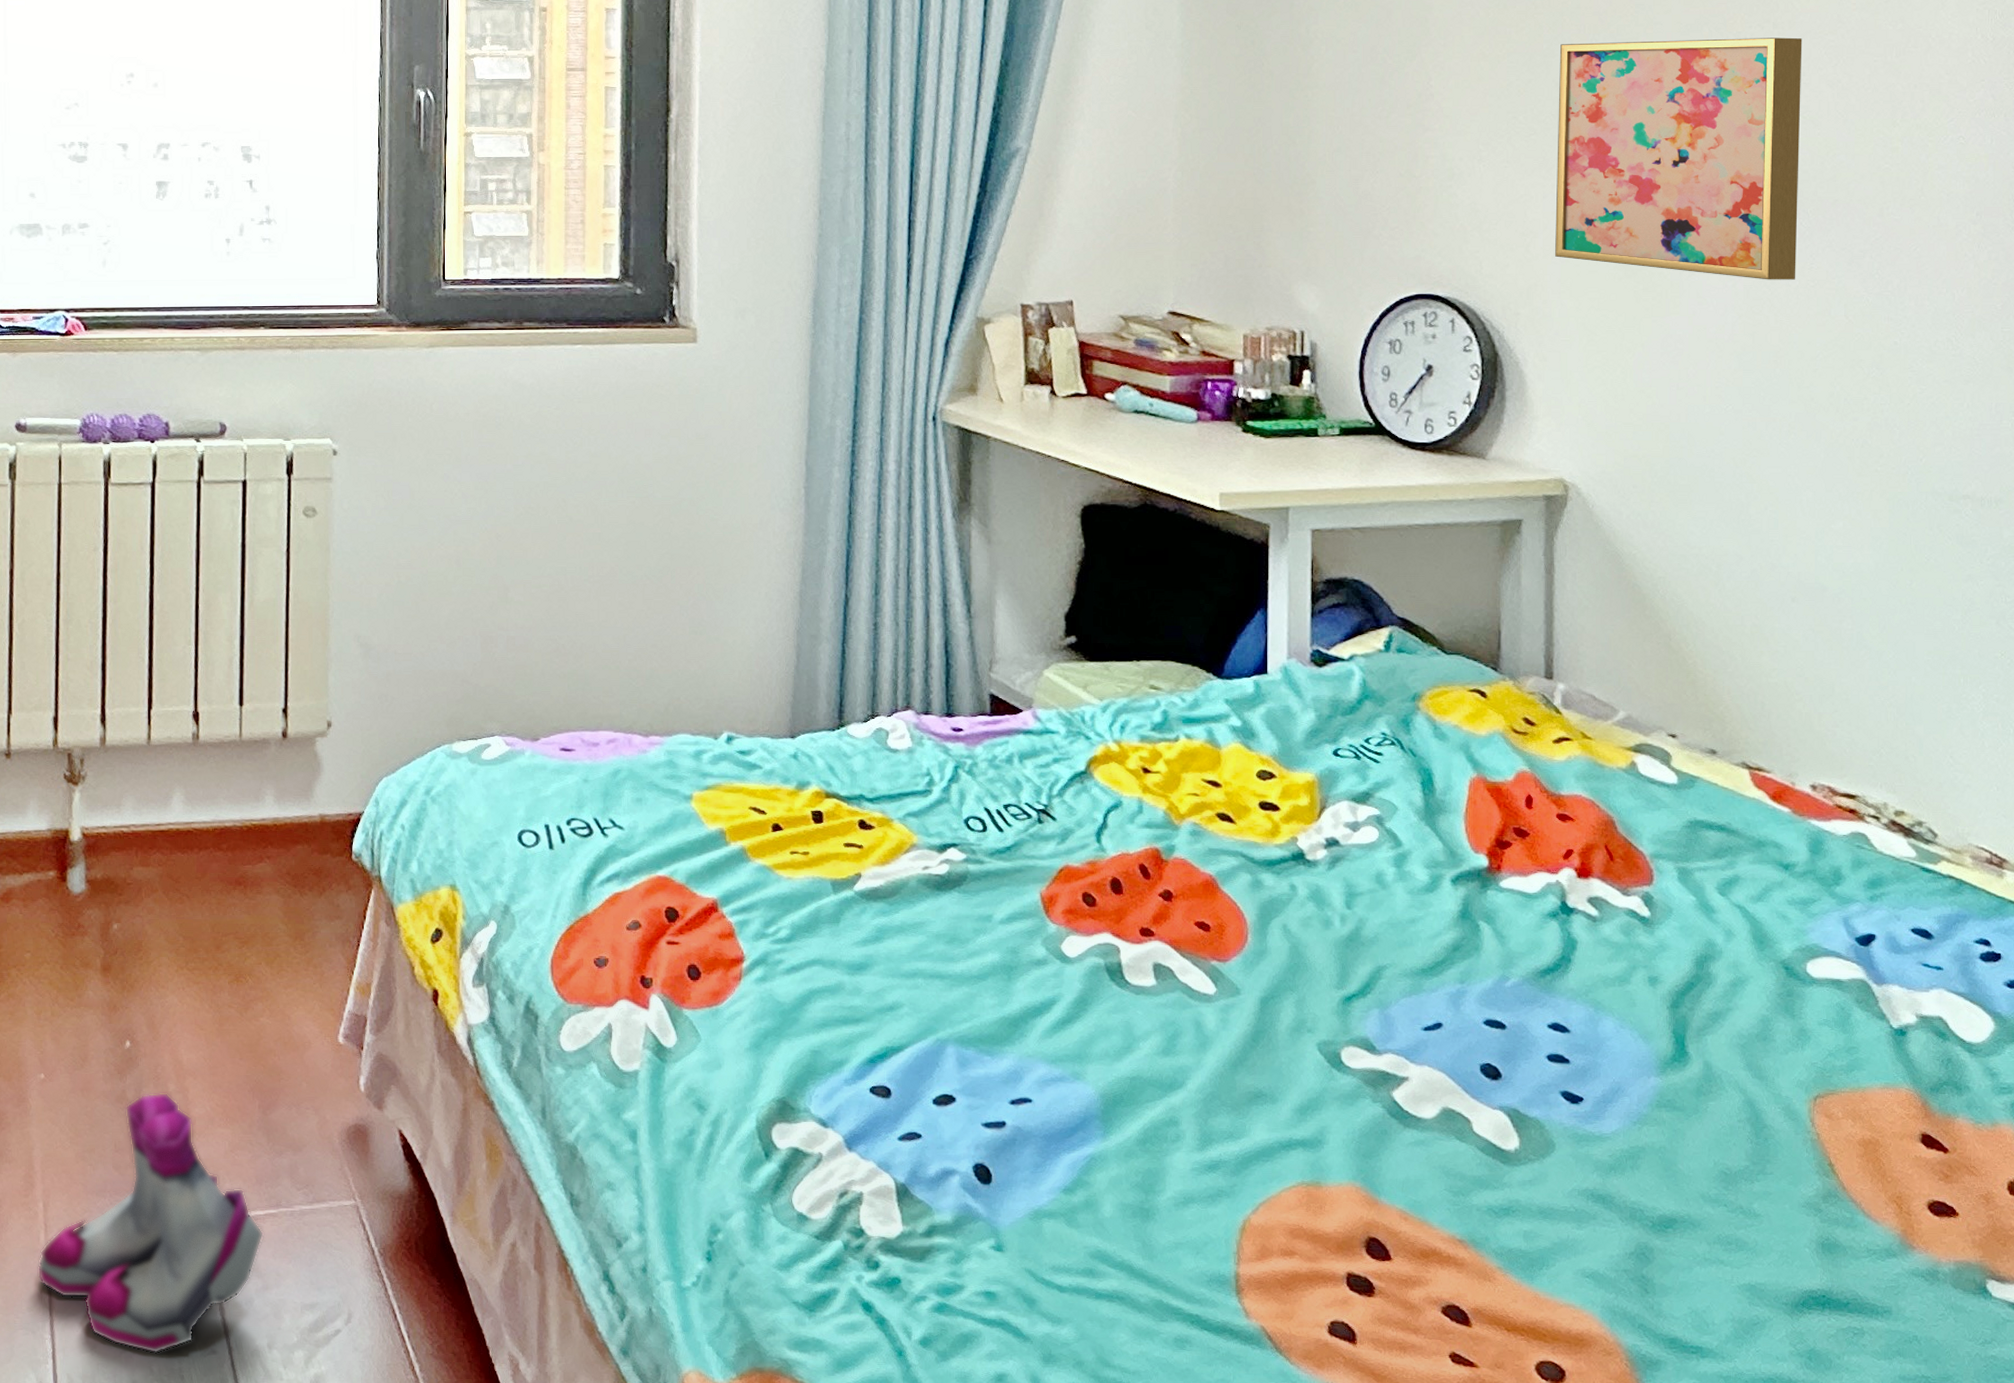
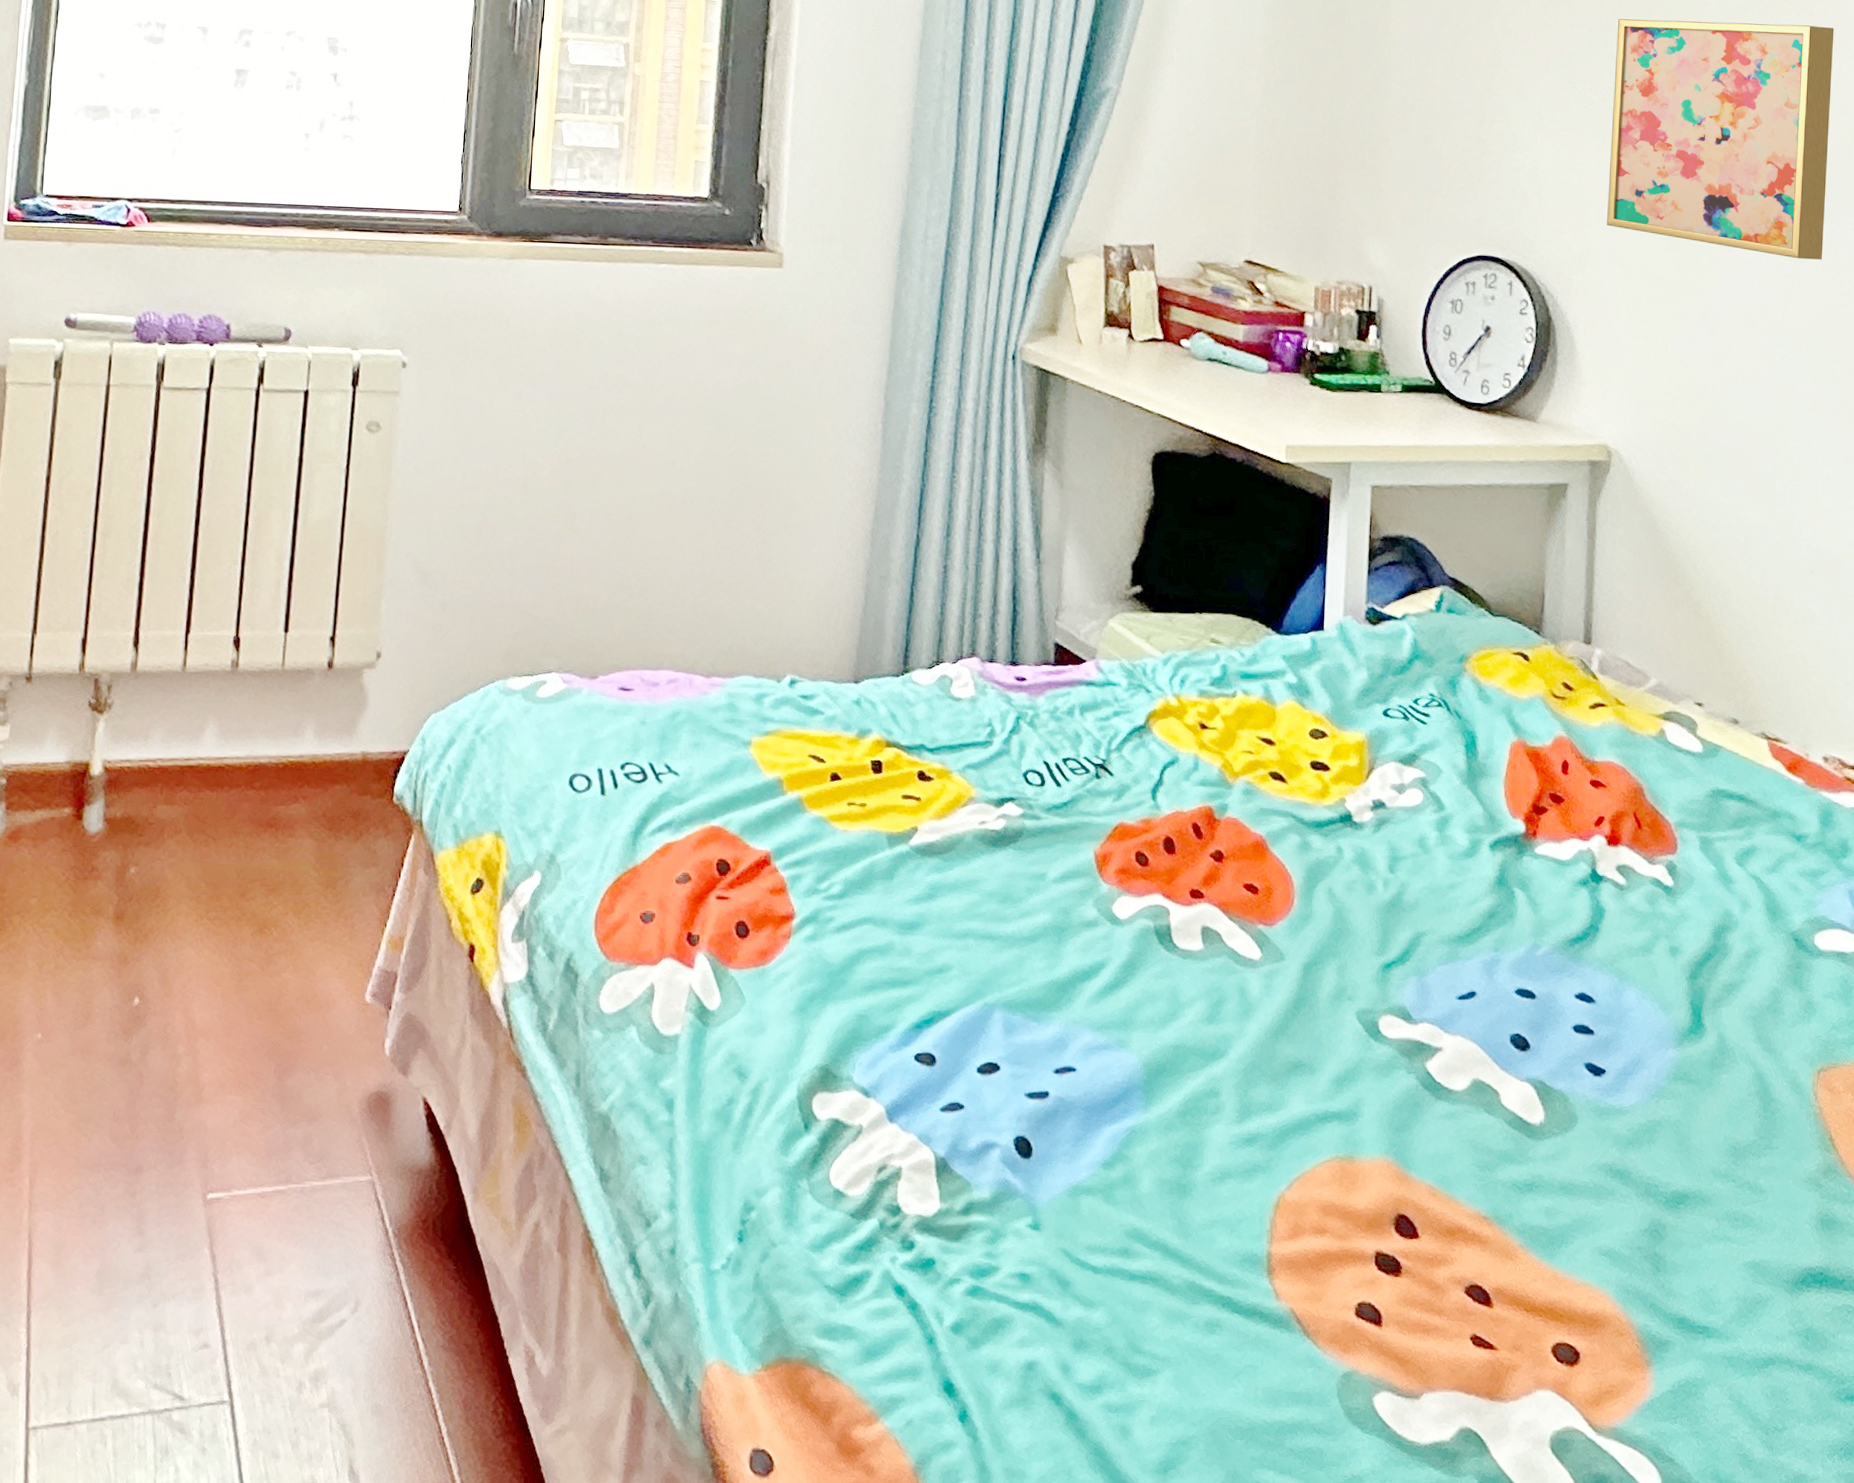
boots: present [37,1092,265,1354] -> none [17,1055,271,1349]

